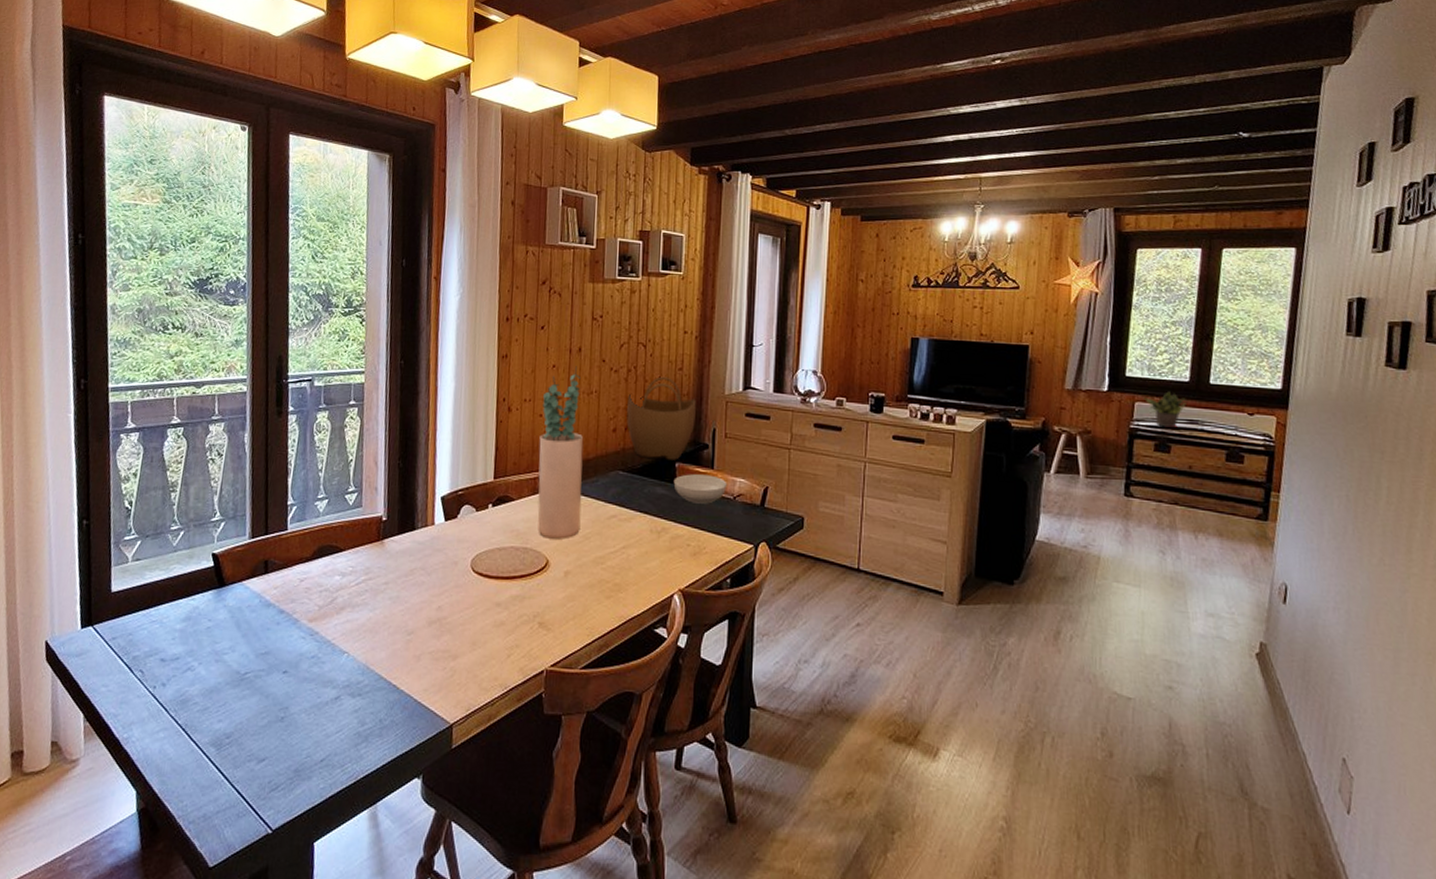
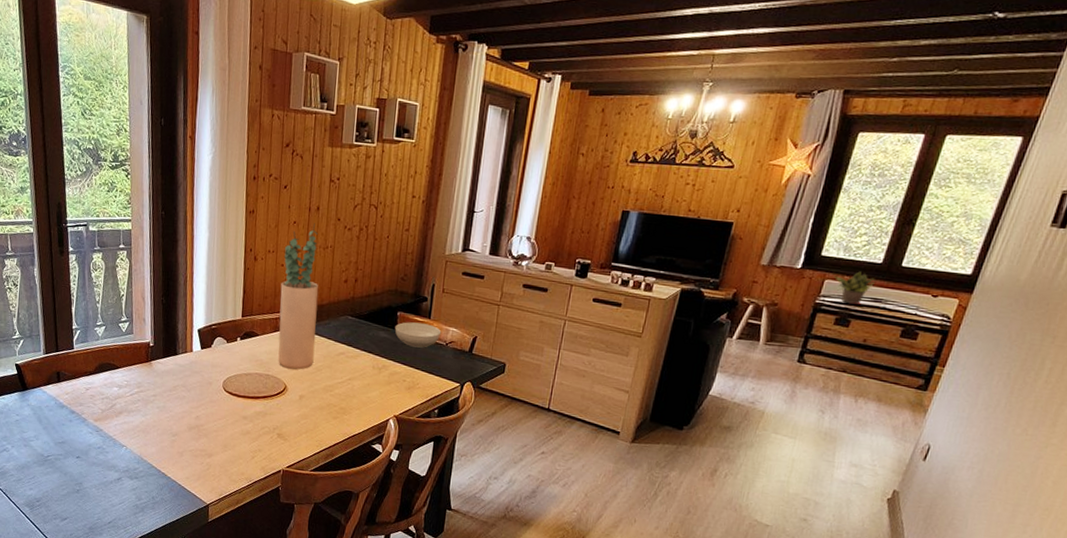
woven basket: present [627,376,696,460] -> none [357,236,419,310]

